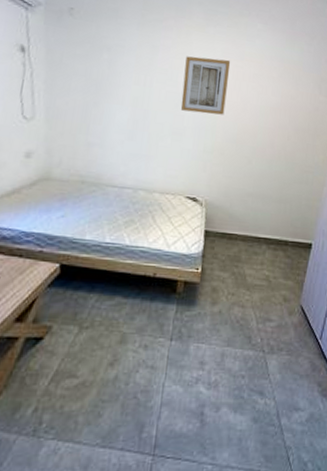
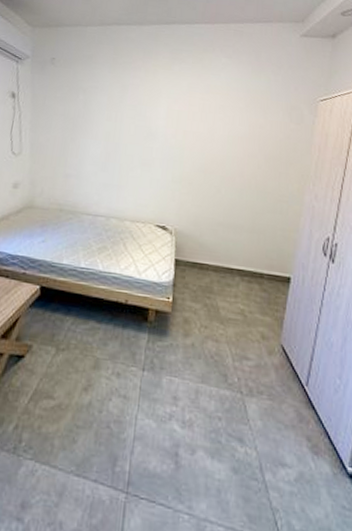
wall art: present [180,56,231,115] -> none [149,92,197,146]

